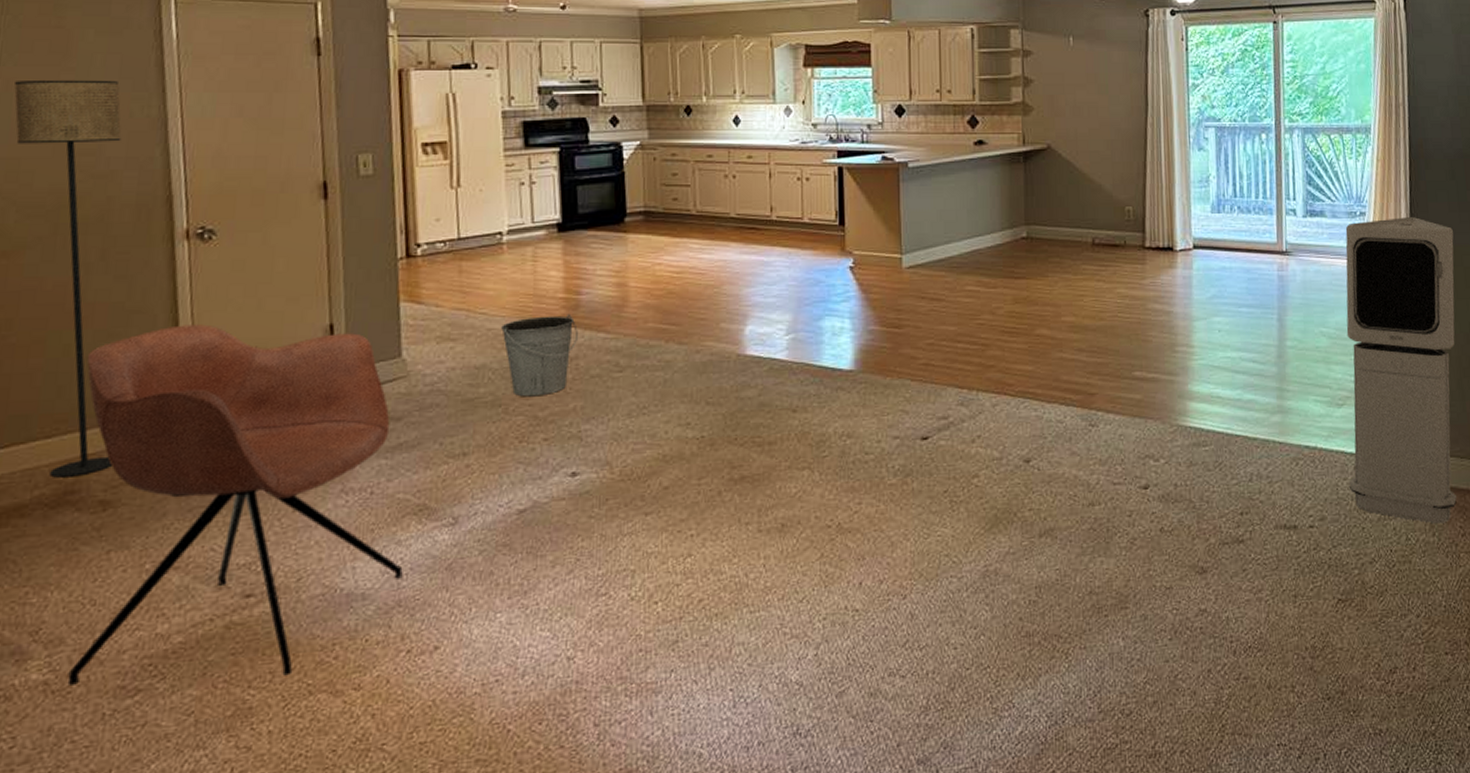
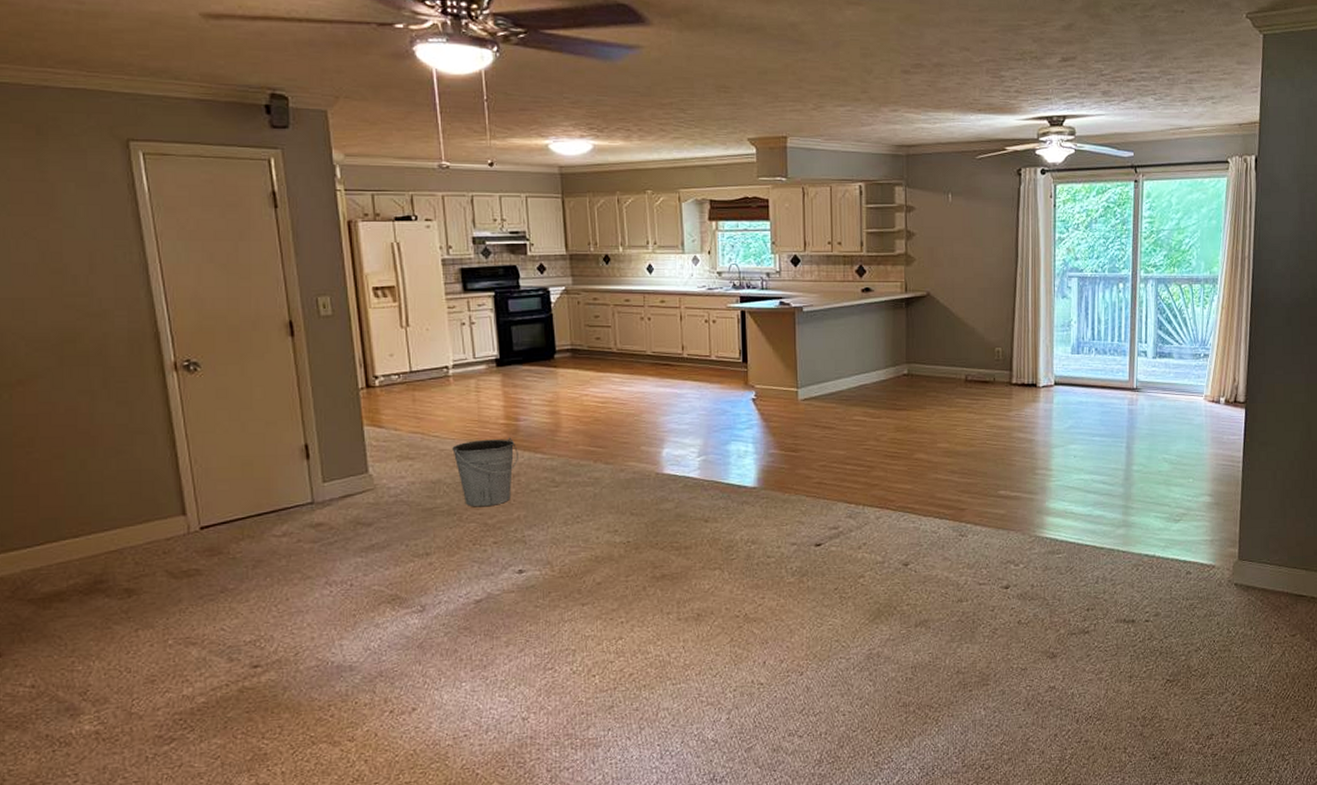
floor lamp: present [14,79,122,478] -> none [11,228,132,570]
armchair: present [67,324,403,685] -> none [100,443,382,735]
air purifier: present [1345,217,1457,524] -> none [1181,359,1286,620]

